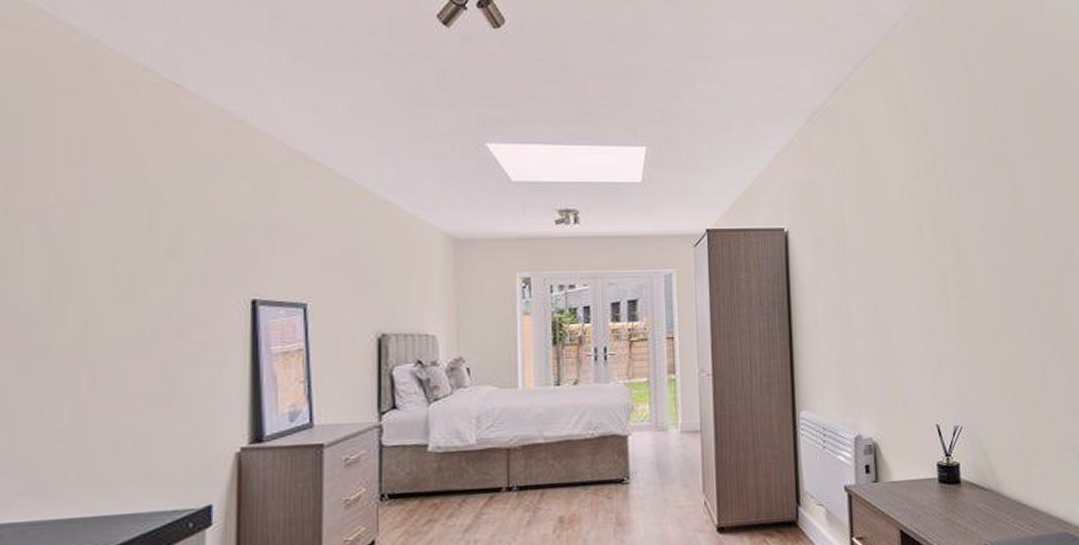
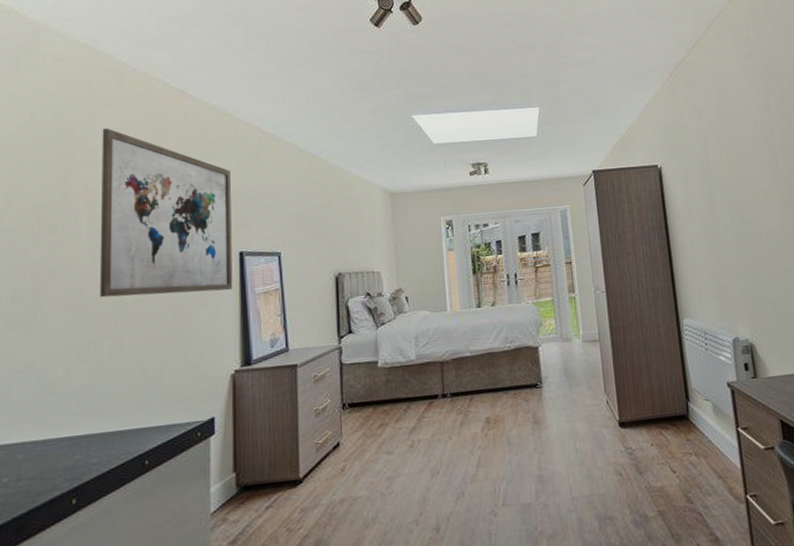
wall art: none [56,126,242,348] -> present [99,128,233,298]

